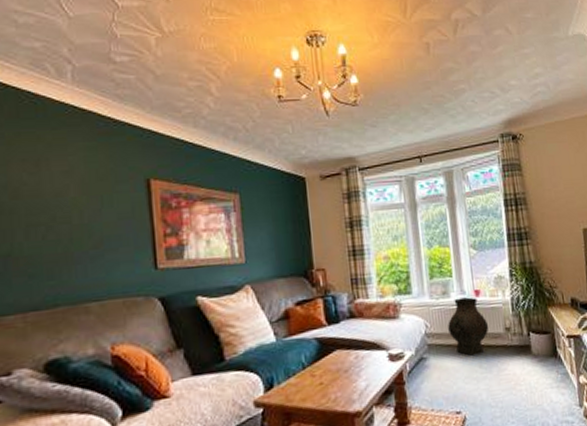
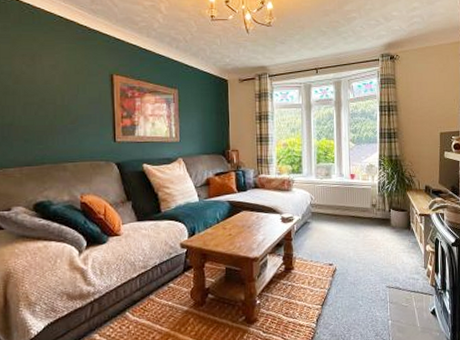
vase: present [448,297,489,356] -> none [328,179,360,223]

